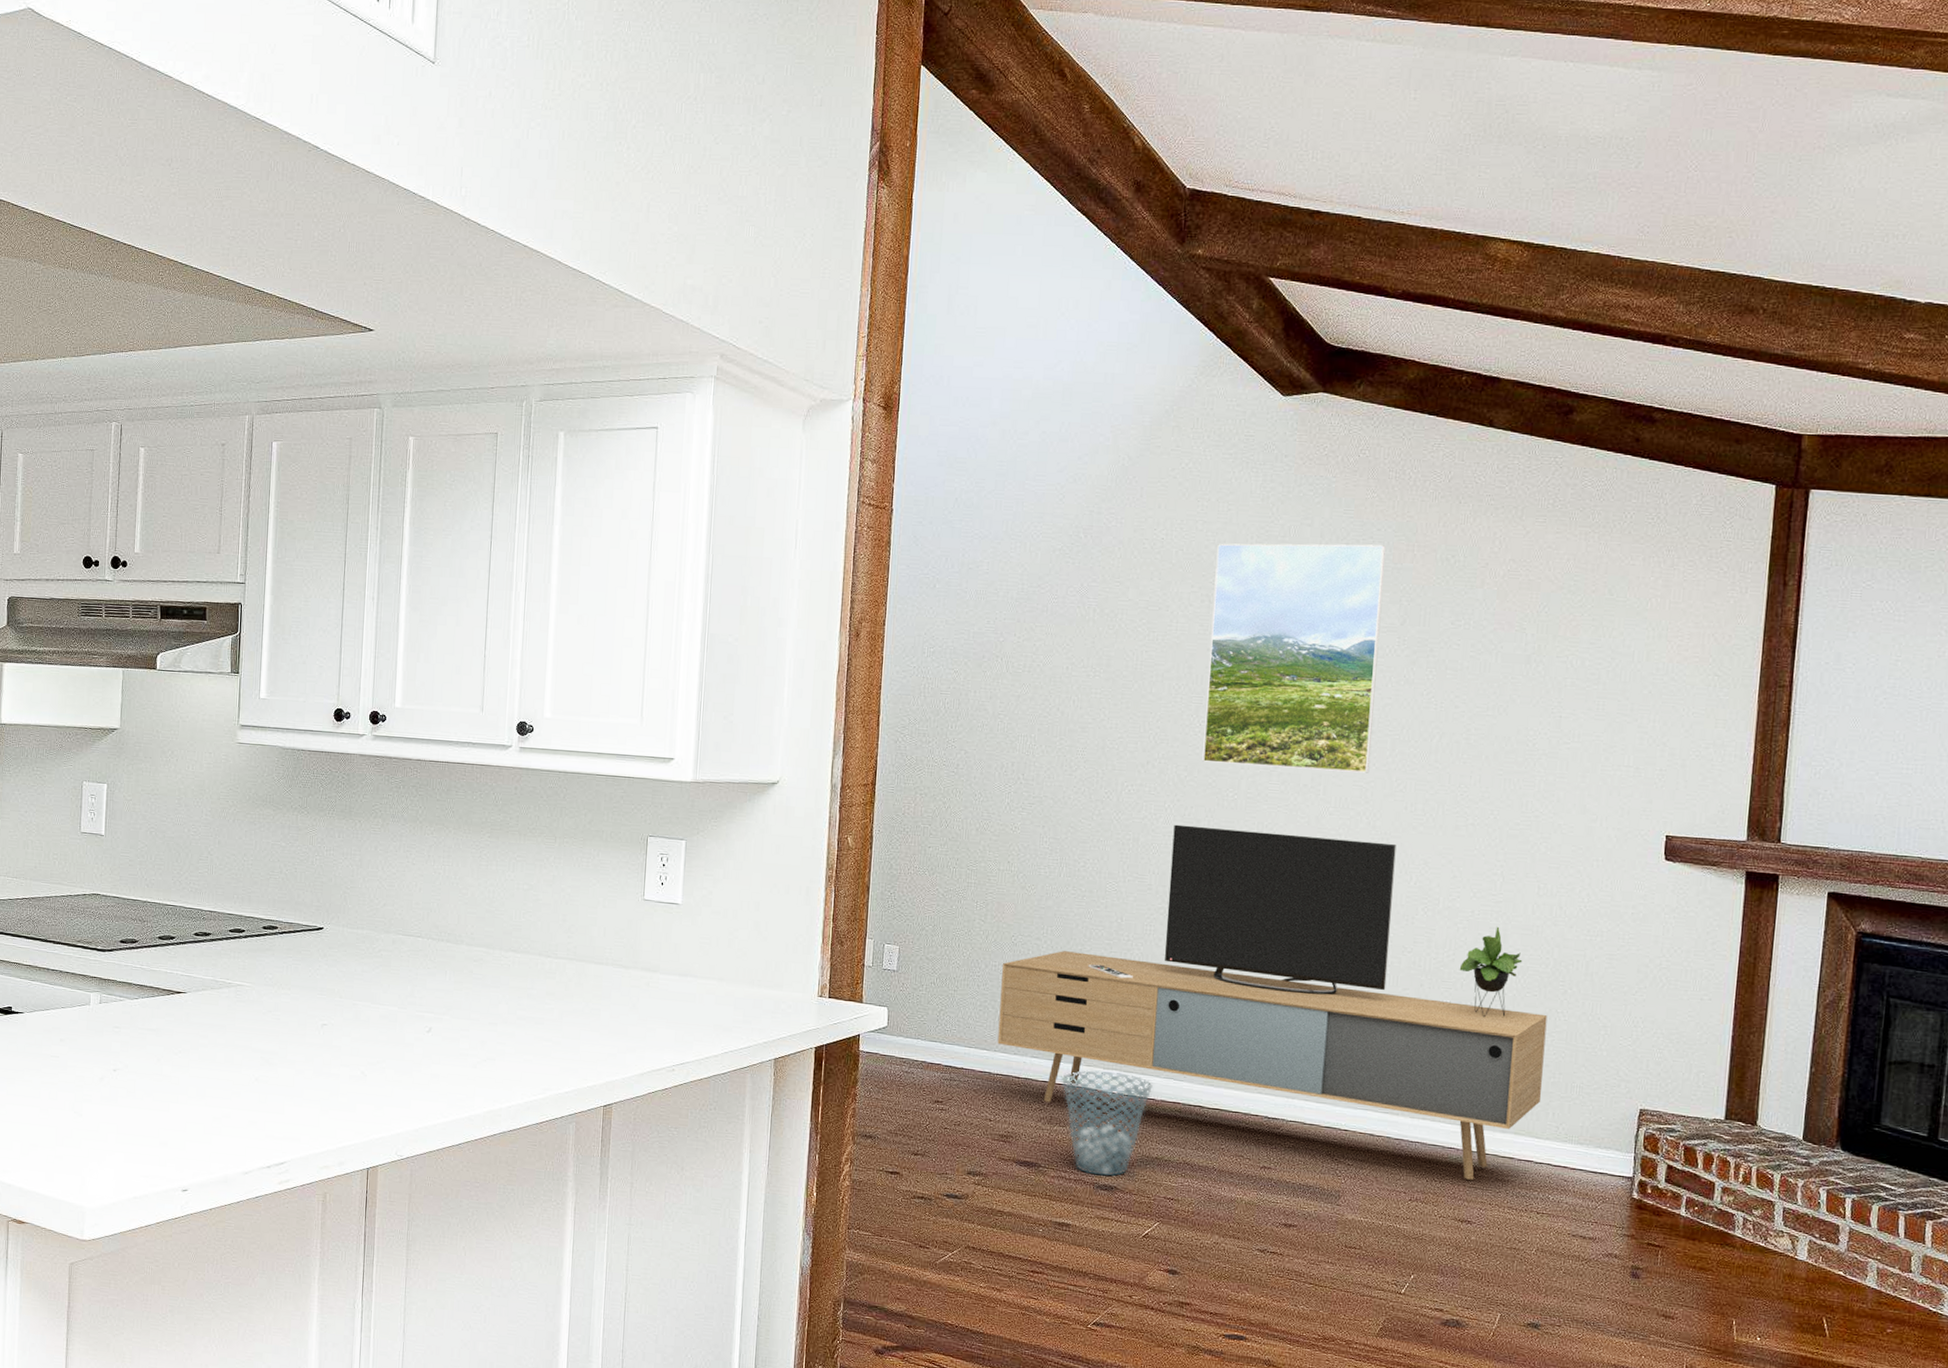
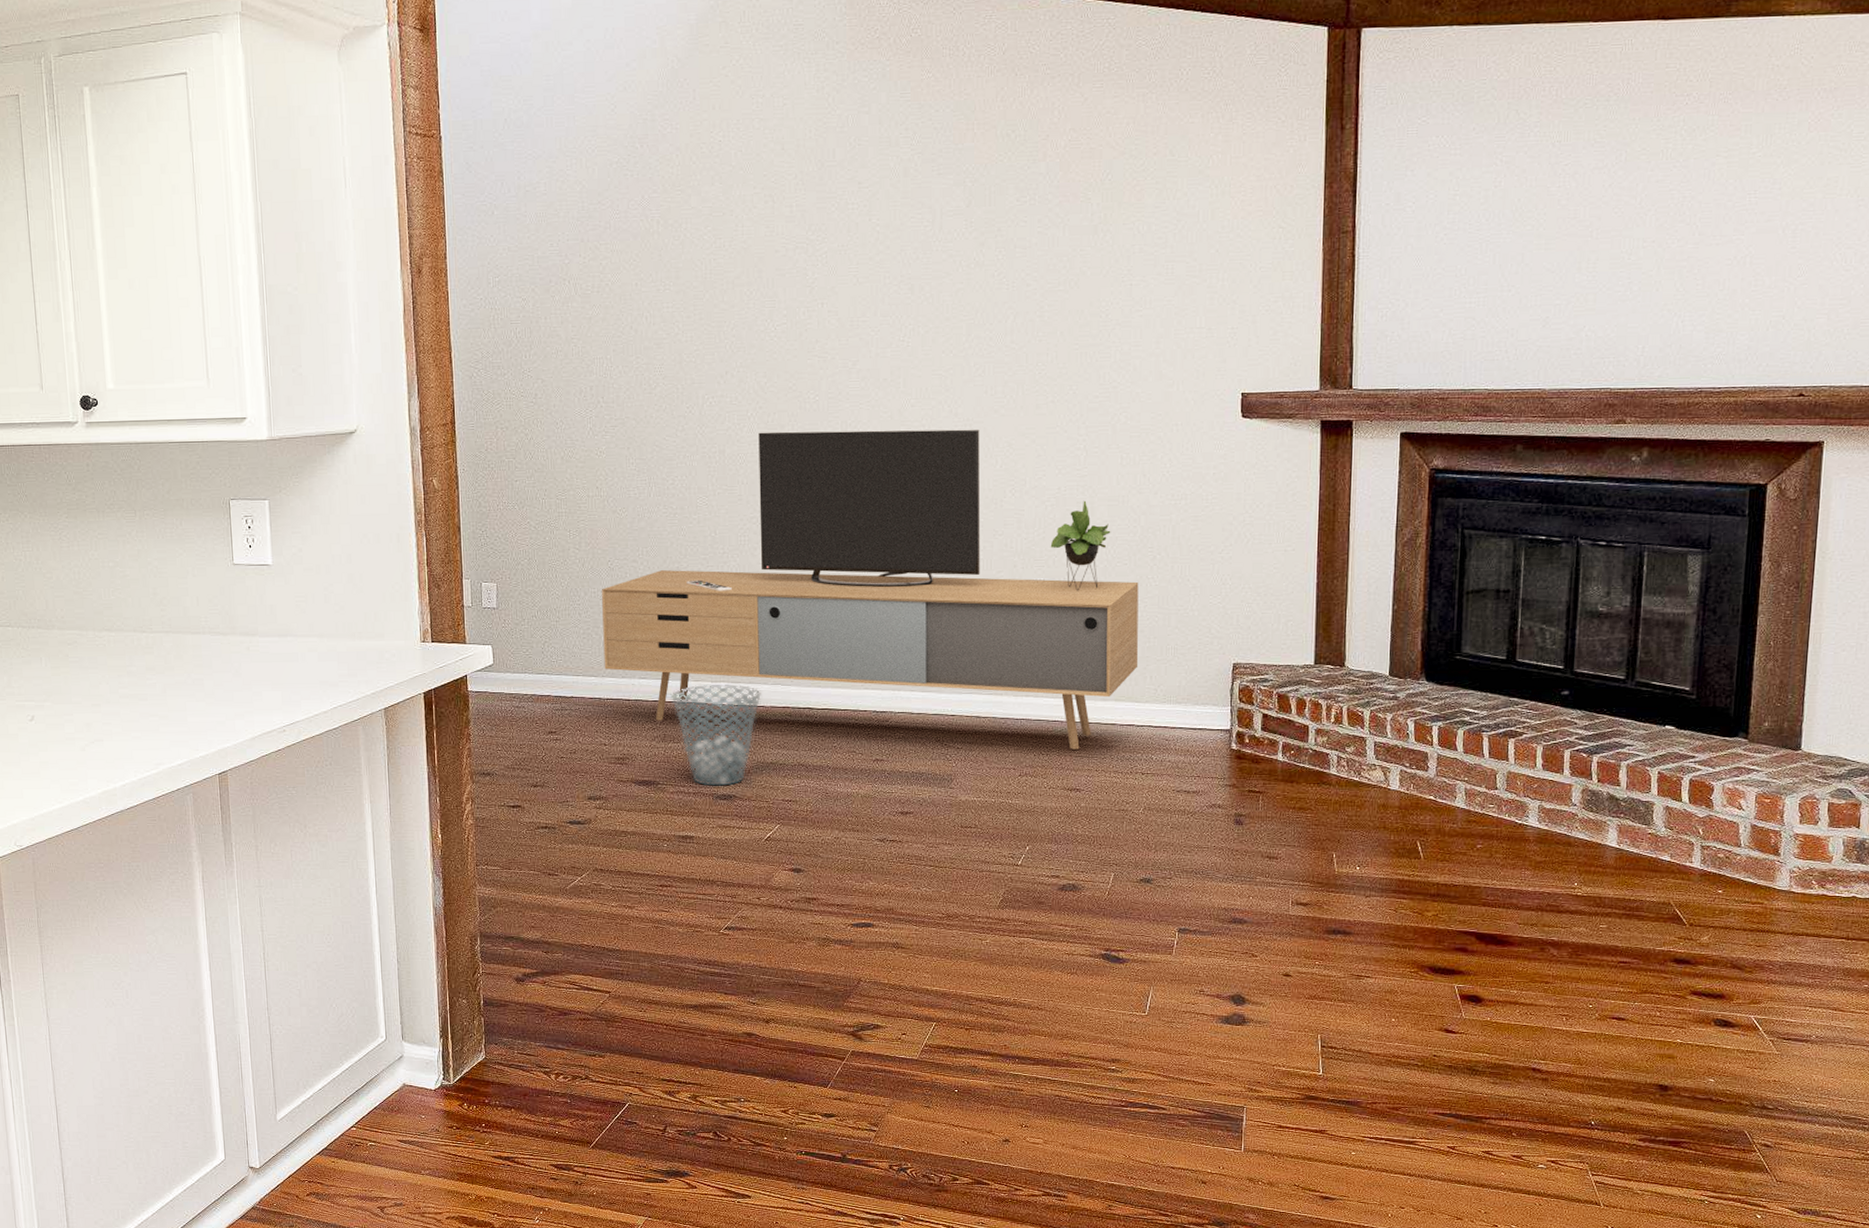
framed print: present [1202,543,1386,773] -> none [776,126,947,366]

